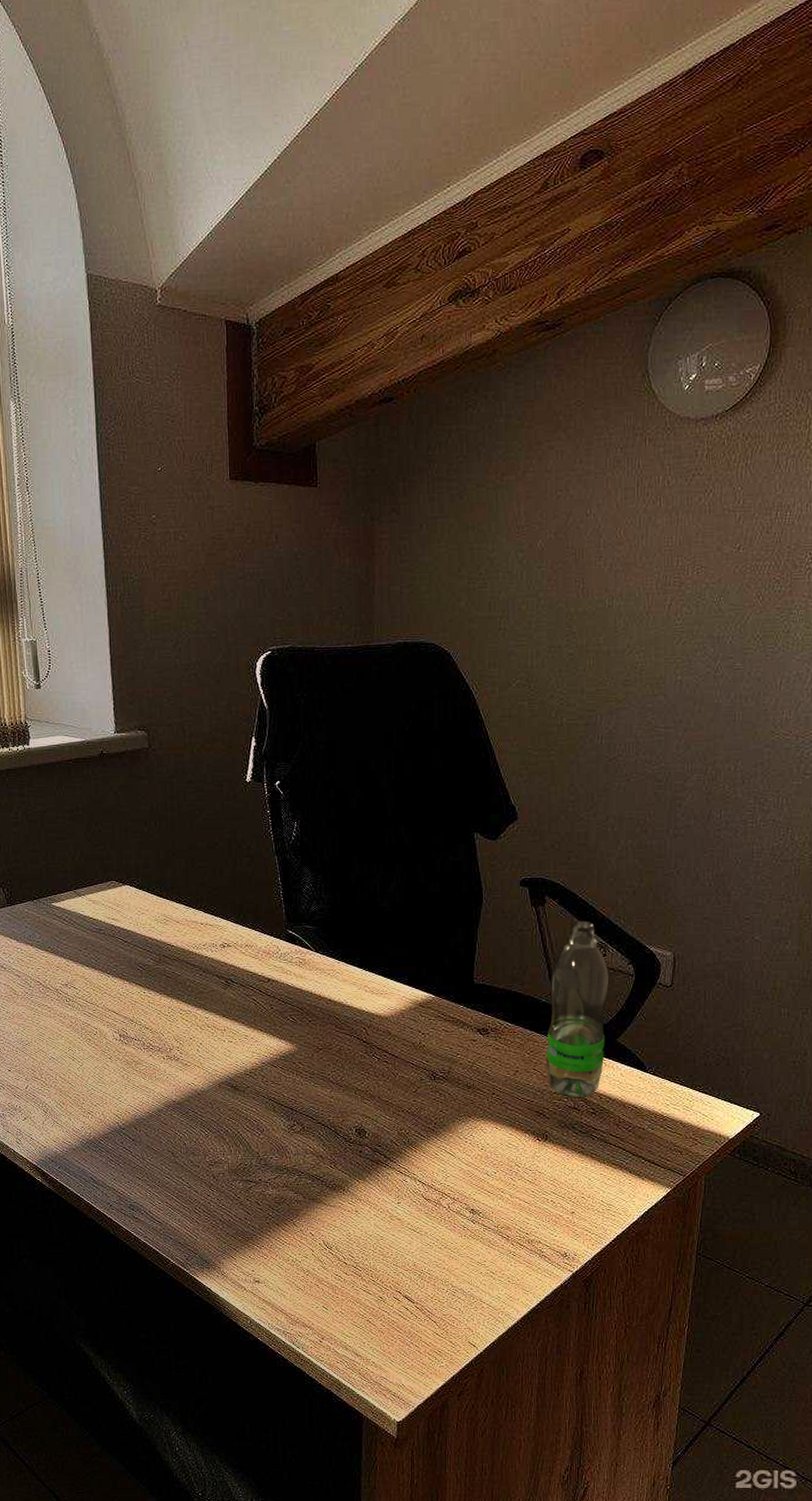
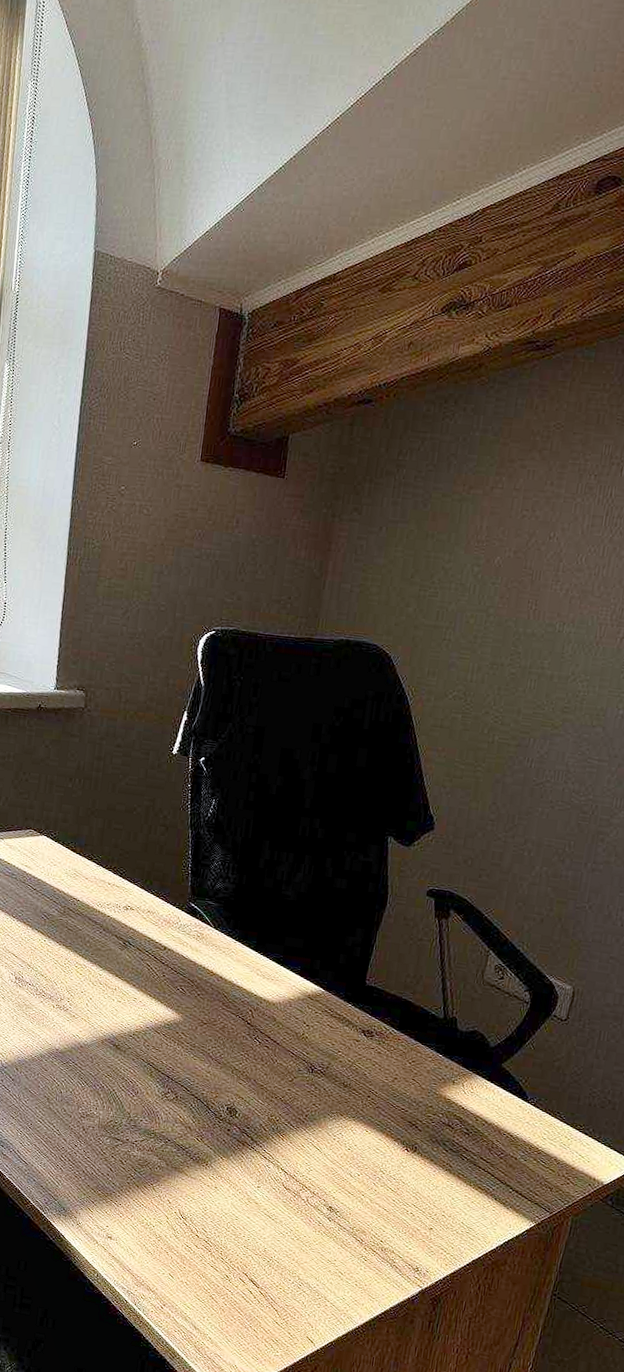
bottle: present [546,921,609,1098] -> none [425,939,504,1117]

